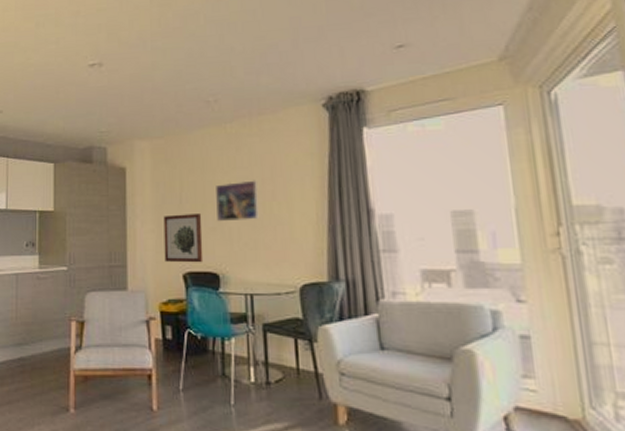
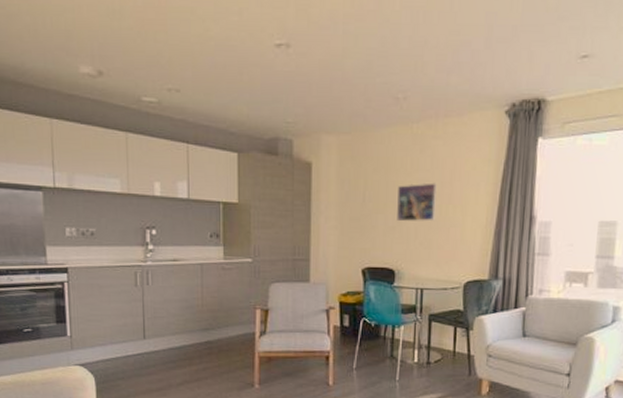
wall art: present [163,214,204,263] -> none [346,212,383,259]

